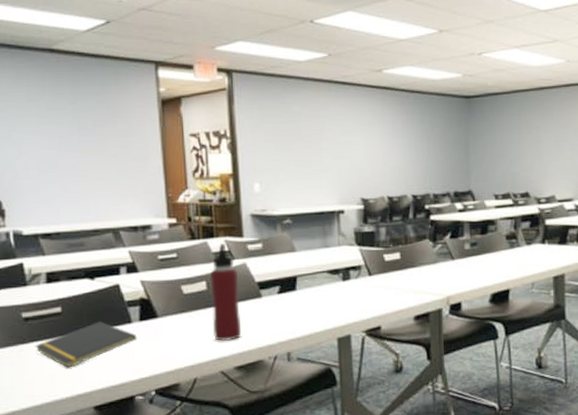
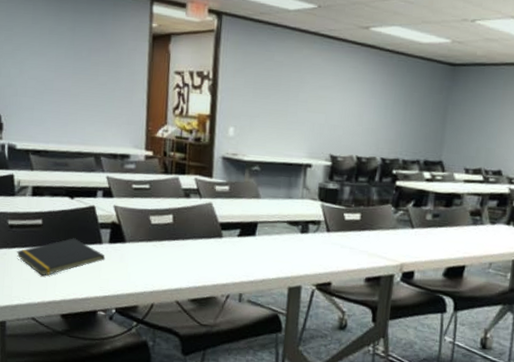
water bottle: present [209,243,242,341] -> none [174,181,203,274]

